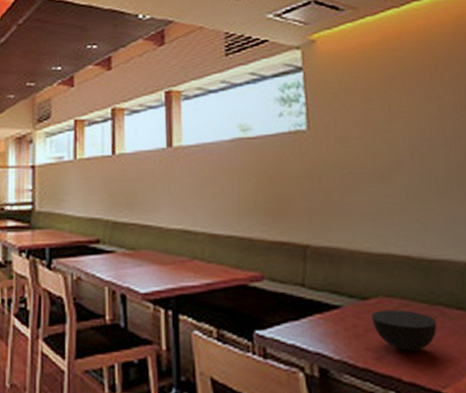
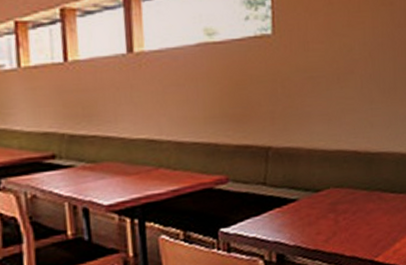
bowl: present [371,309,437,351] -> none [322,197,375,232]

